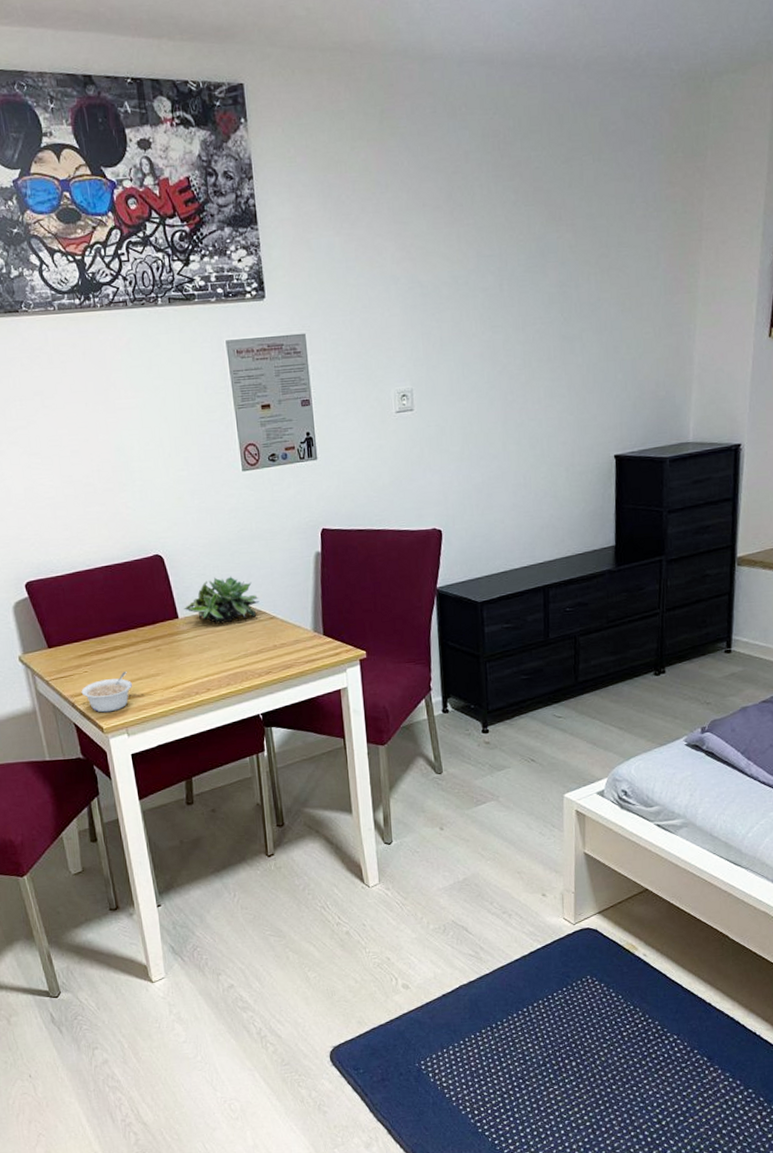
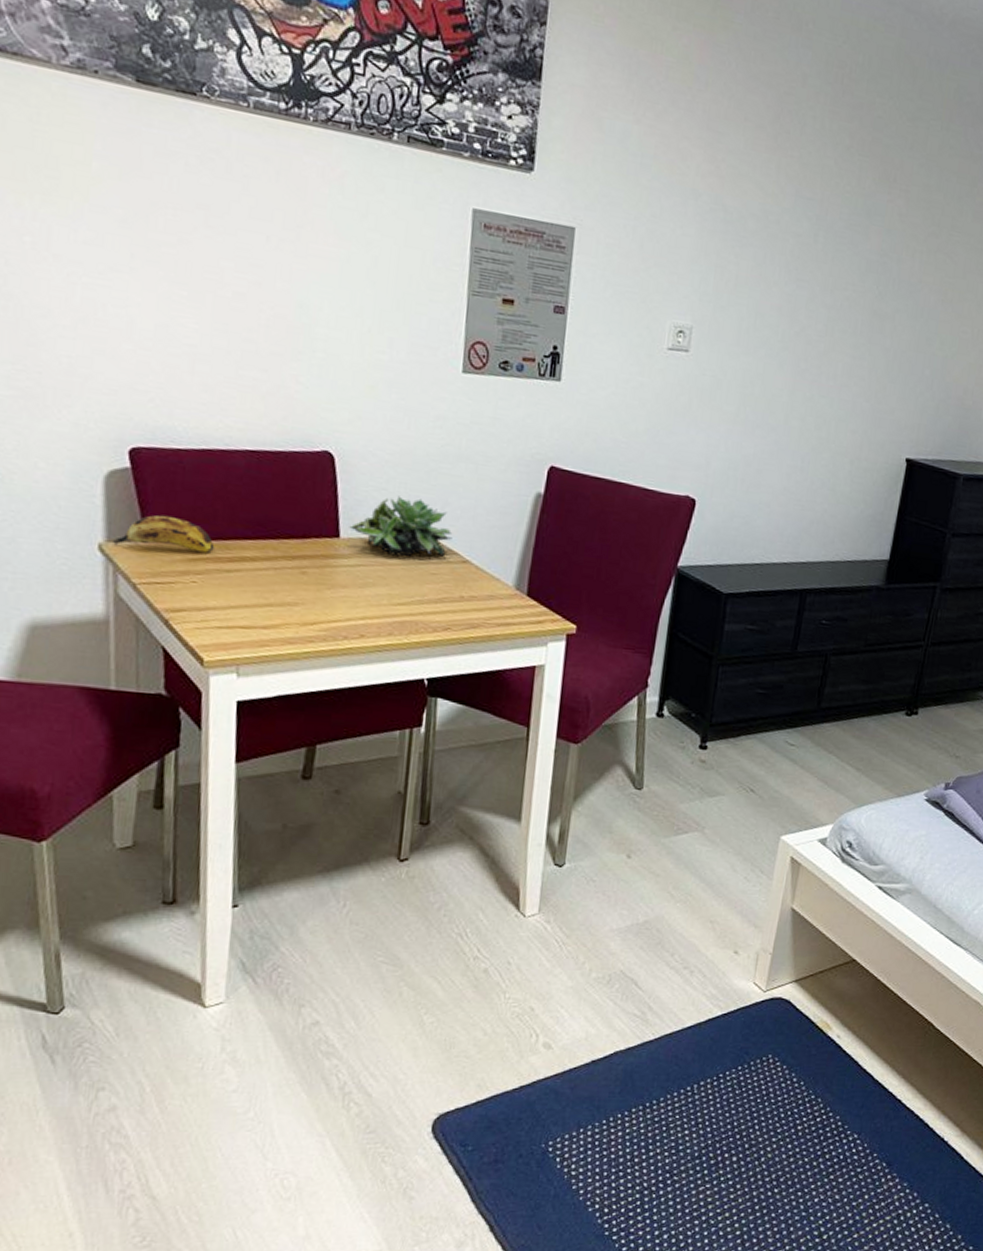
banana: none [27,626,95,655] -> present [113,515,215,553]
legume: present [81,672,132,713] -> none [181,592,257,641]

